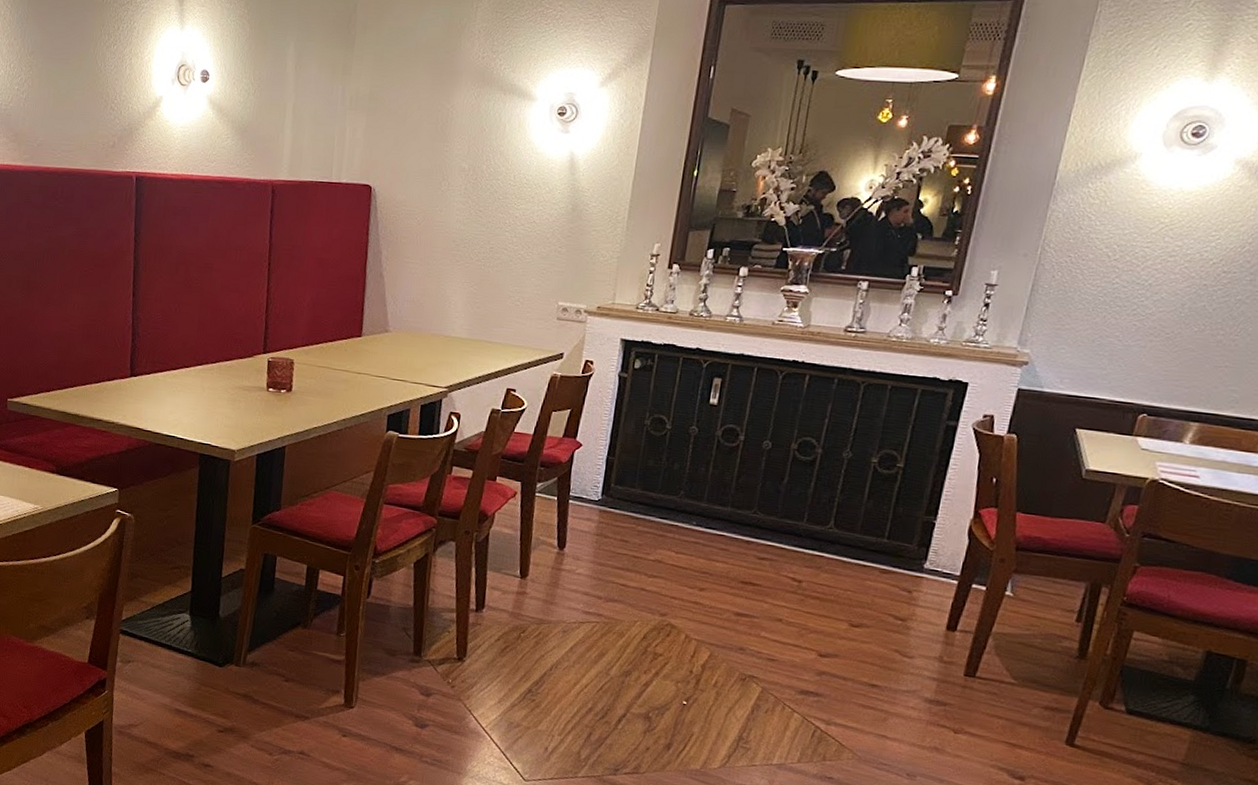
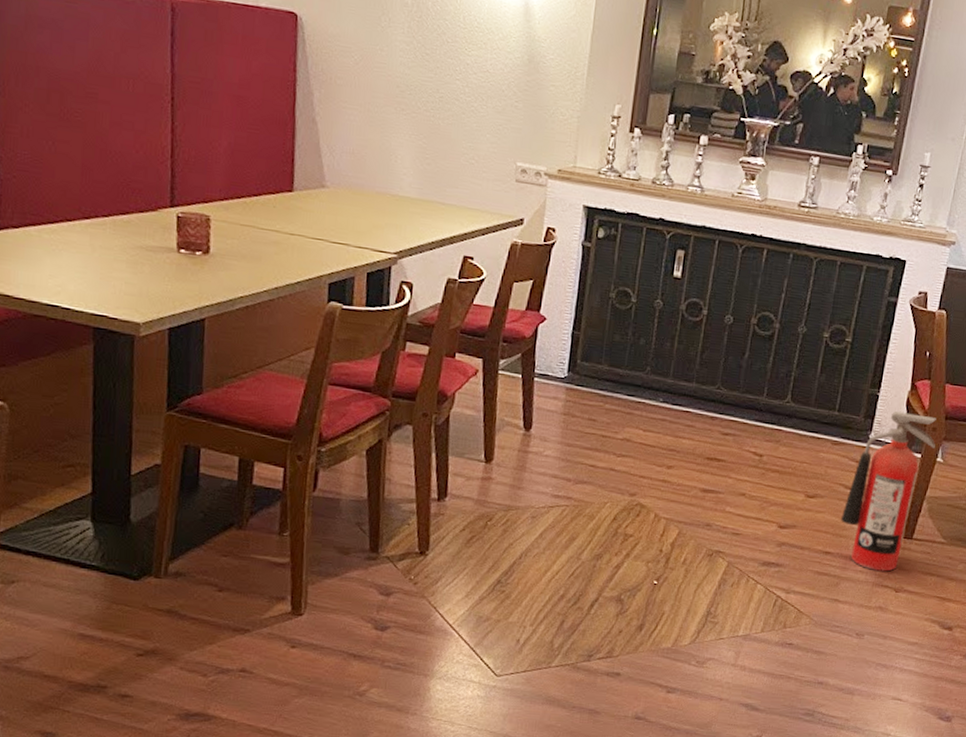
fire extinguisher: none [890,540,1005,710] -> present [841,411,937,572]

